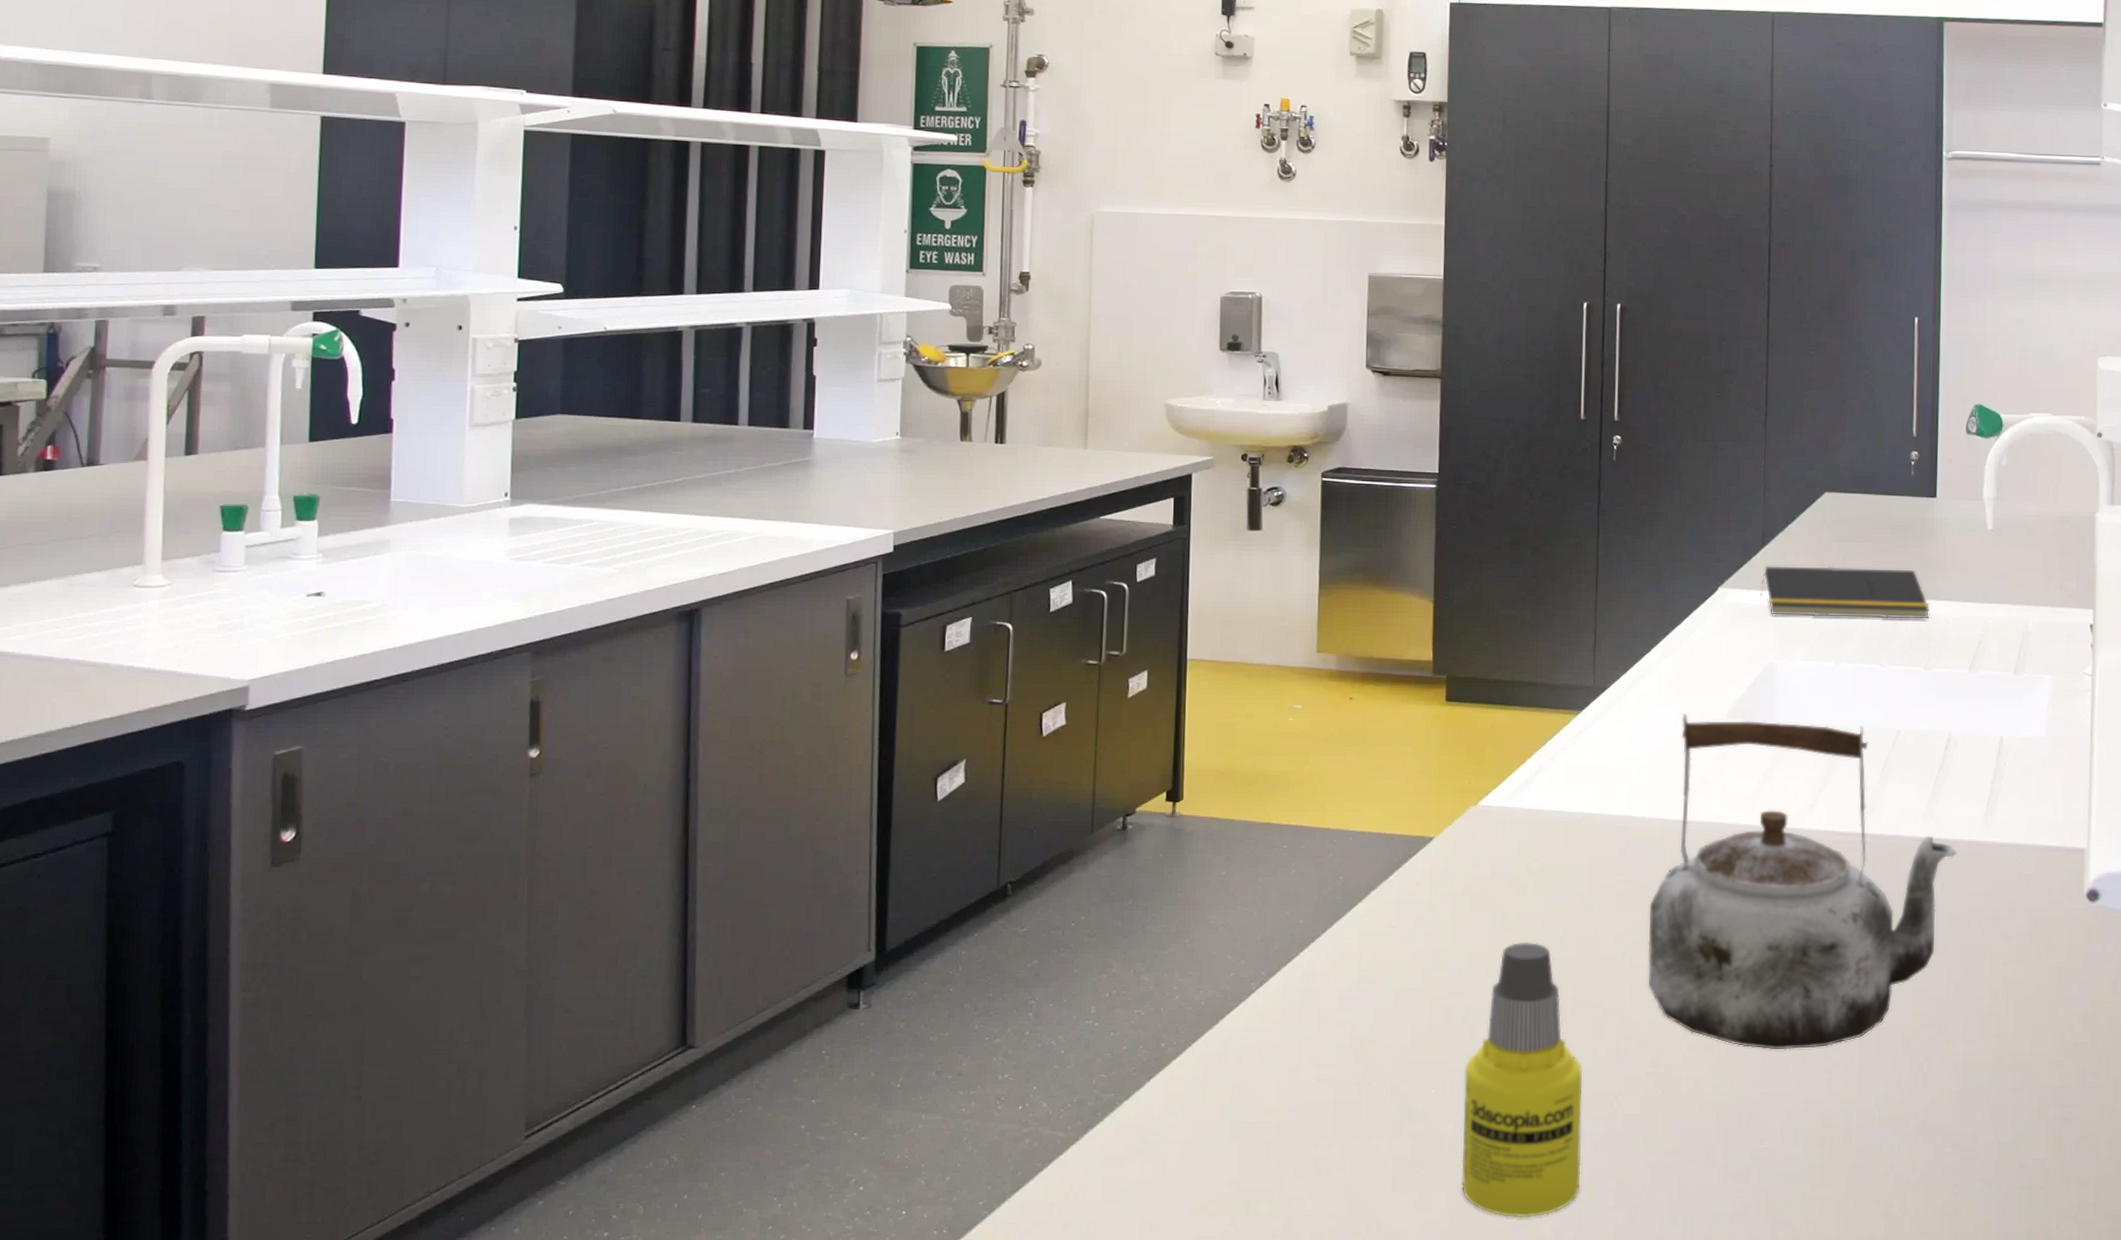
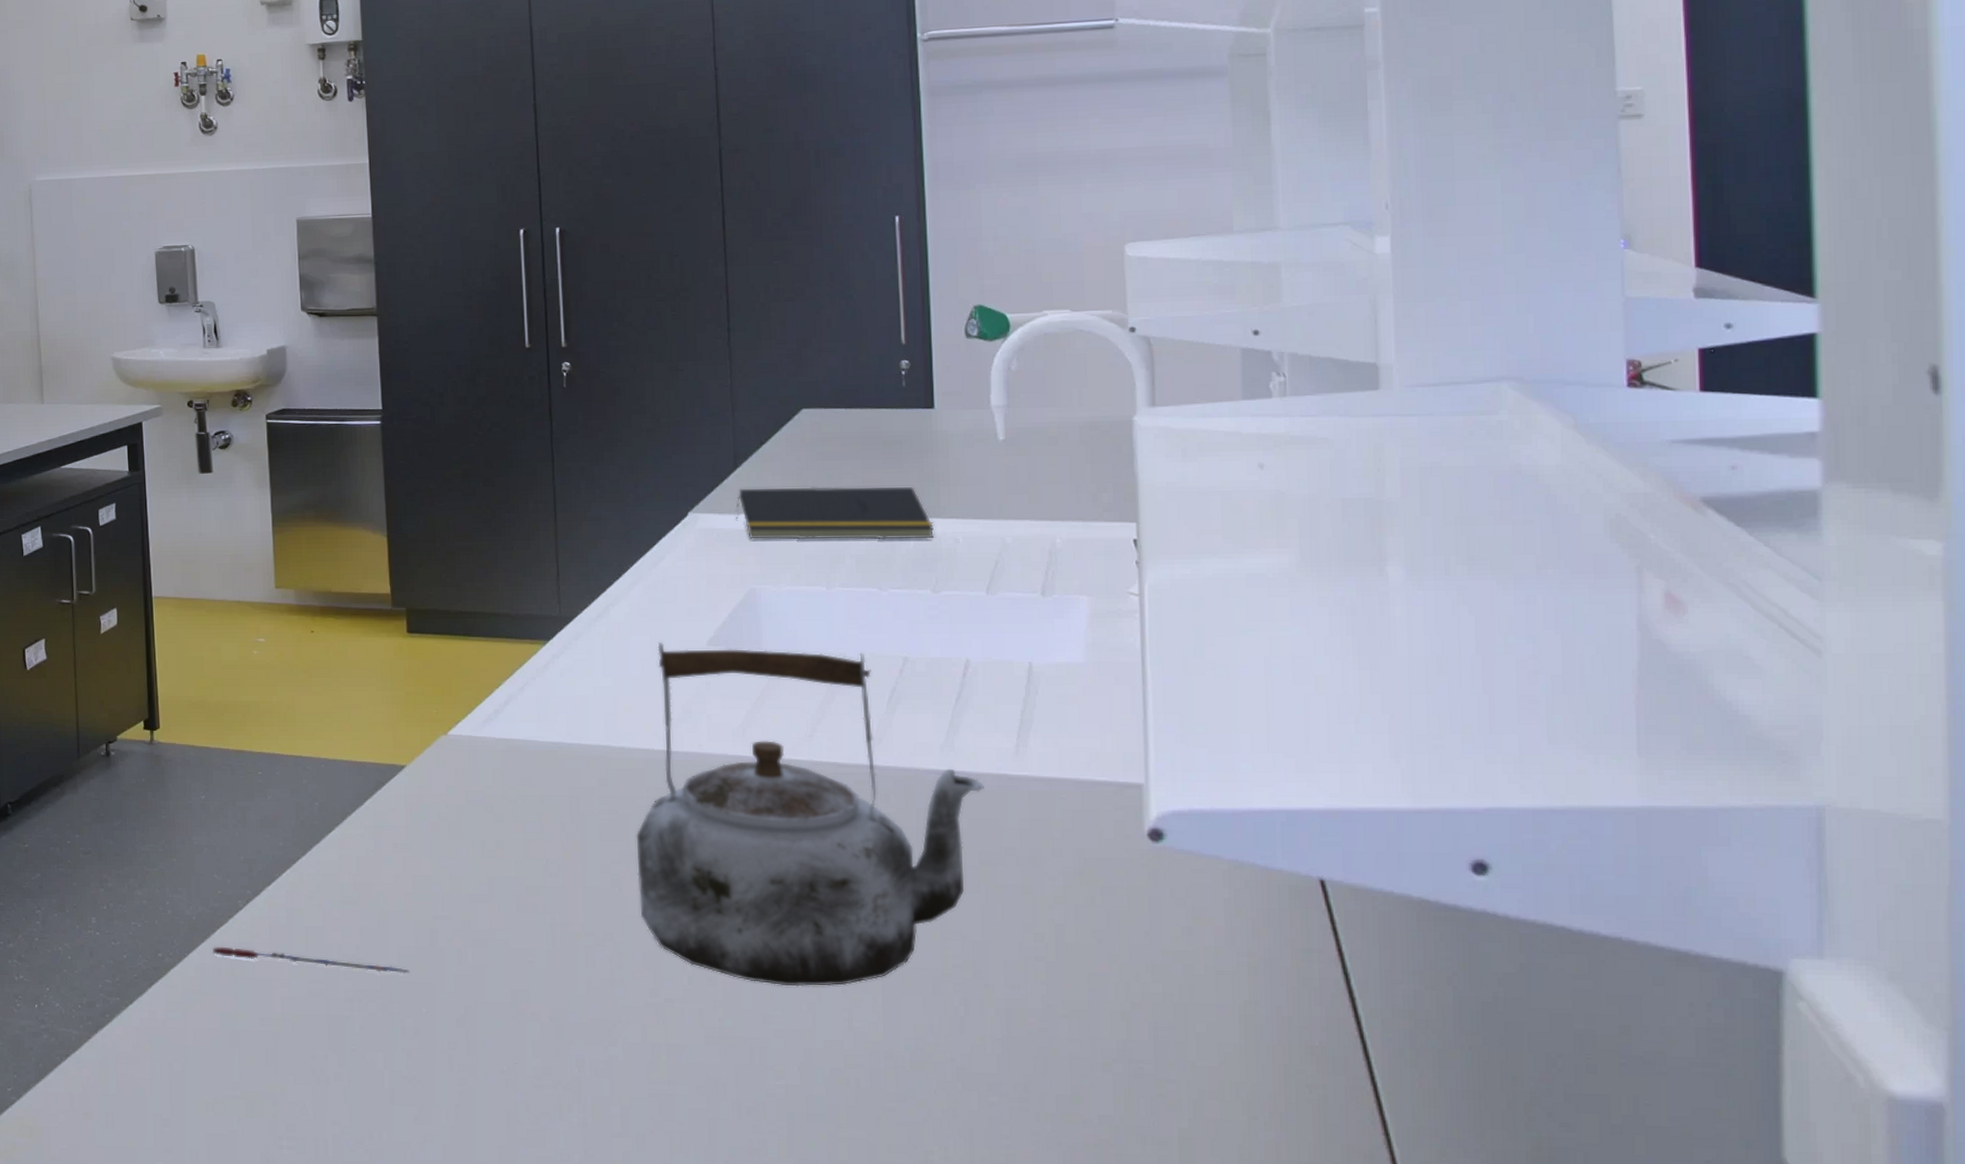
pen: none [1220,1032,1422,1054] -> present [213,946,410,974]
bottle: present [1461,941,1583,1218] -> none [454,869,583,1138]

